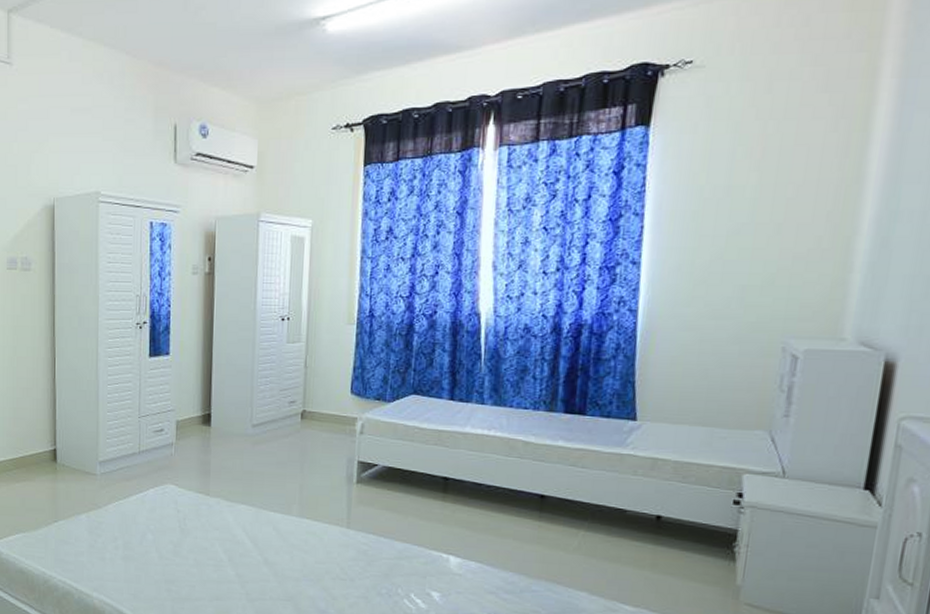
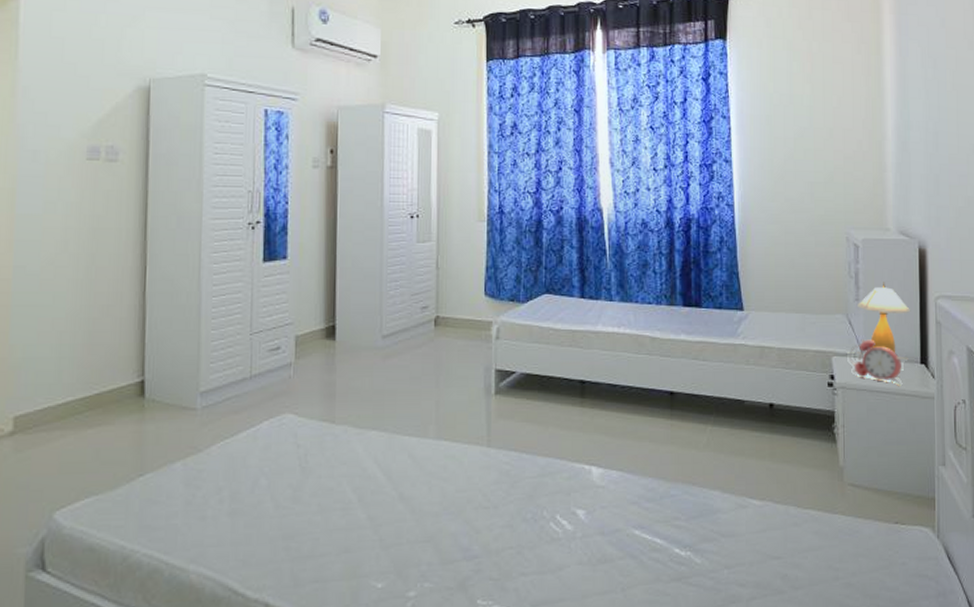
alarm clock: none [765,459,846,511] -> present [848,339,907,386]
table lamp: none [784,398,861,476] -> present [856,282,911,353]

